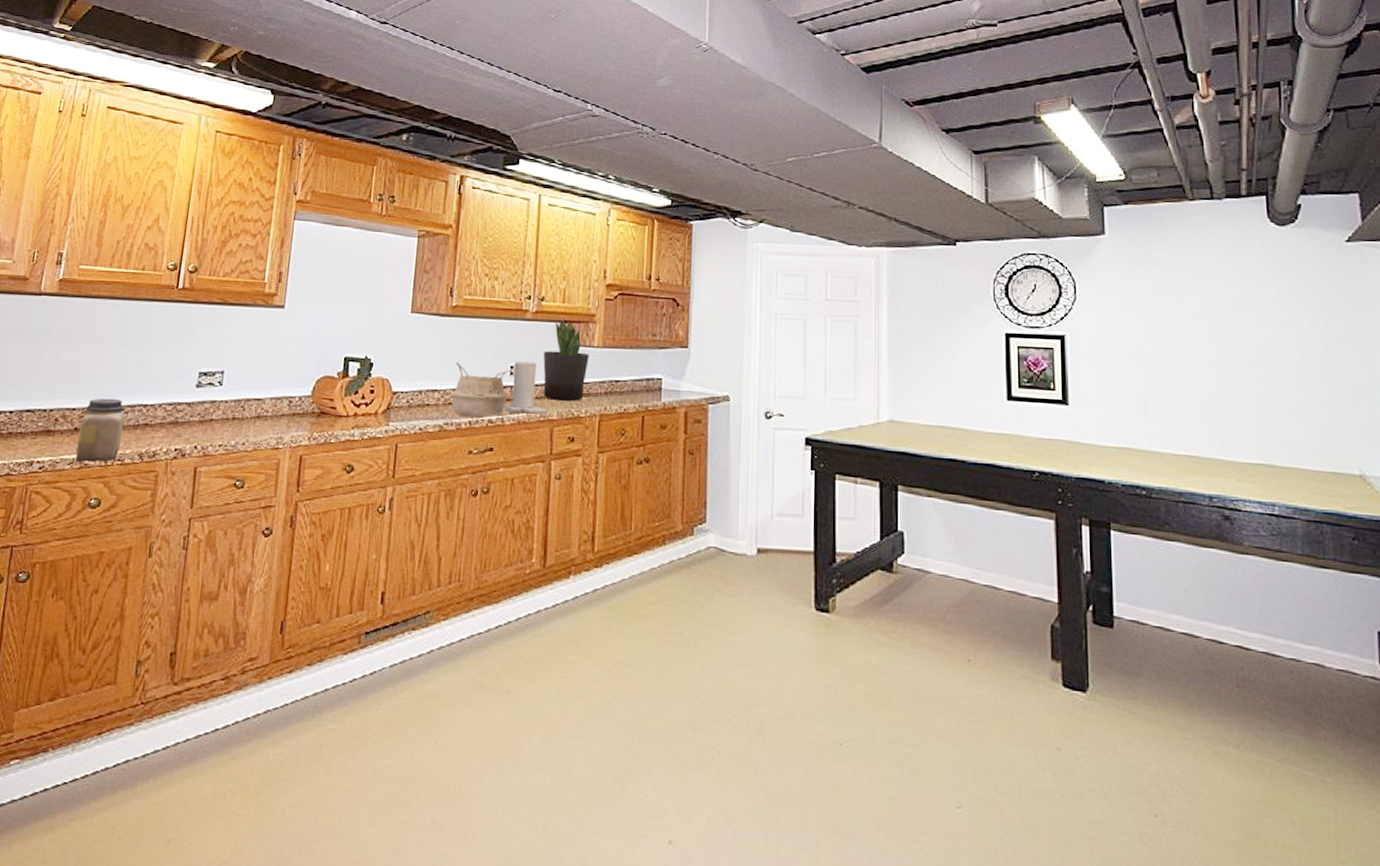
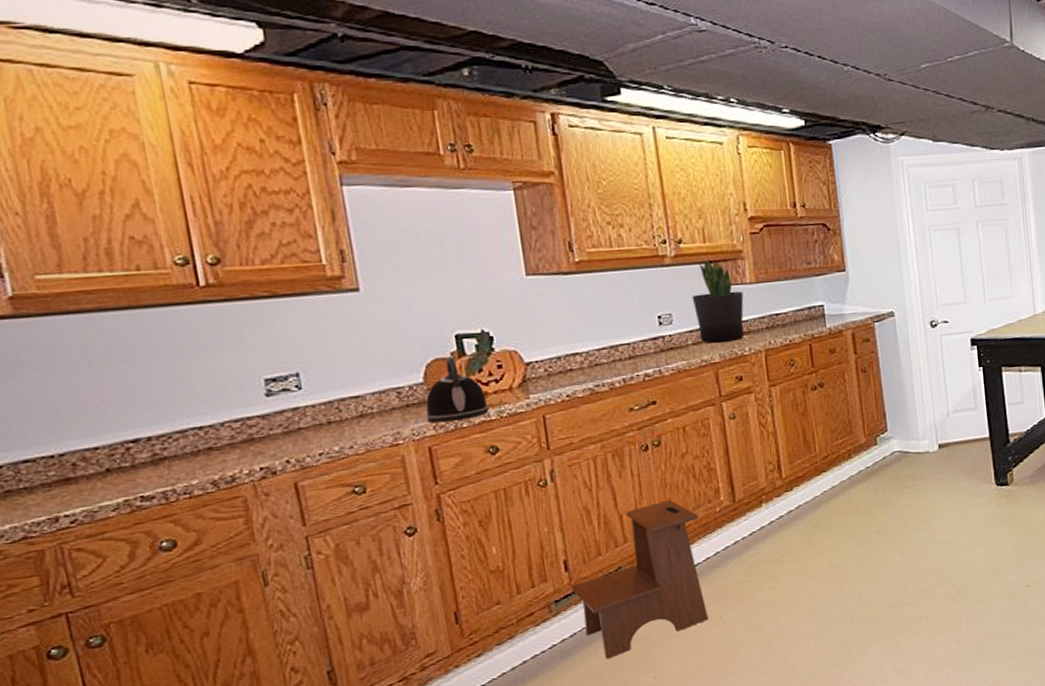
jar: present [75,398,125,462] -> none [112,426,182,506]
kettle: none [304,376,355,437] -> present [425,356,490,424]
step stool: none [382,550,510,709] -> present [571,499,708,660]
woven basket: present [451,362,513,418] -> none [593,319,662,376]
paper towel: present [504,361,548,415] -> none [660,308,709,364]

